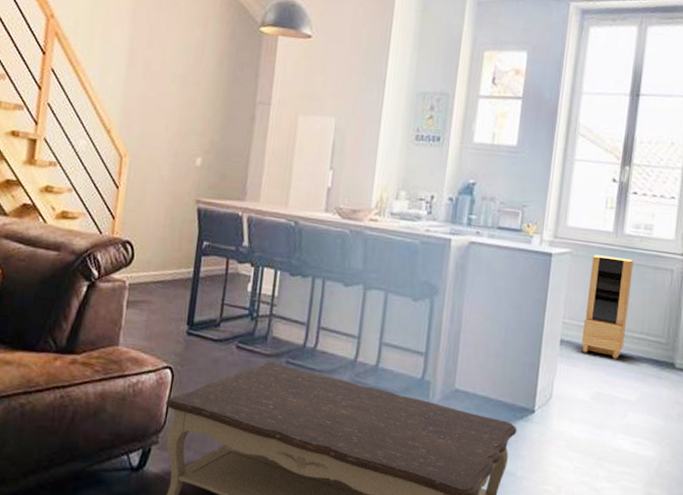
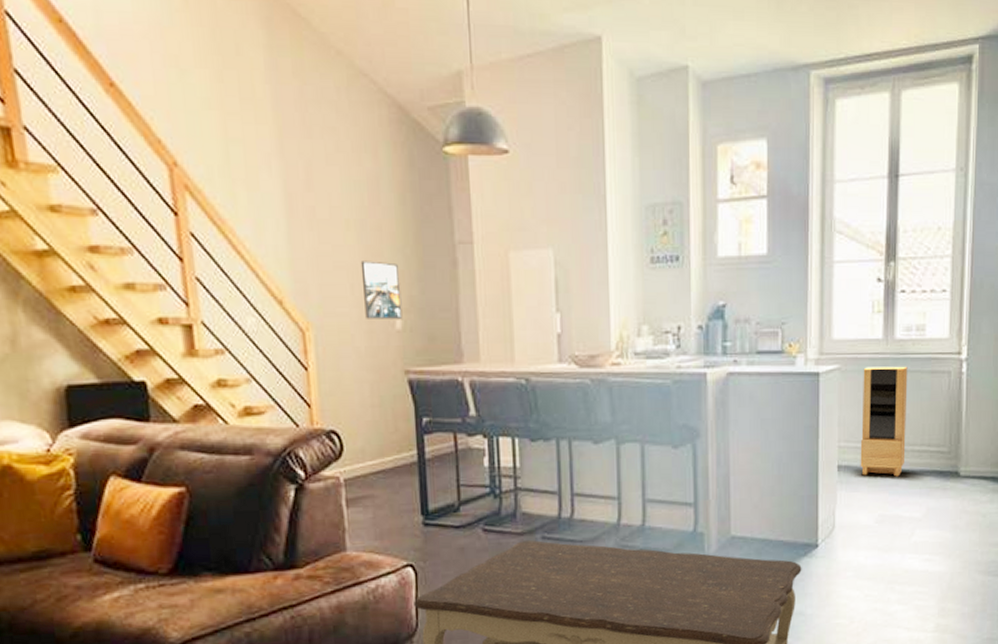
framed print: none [173,107,207,158] -> present [360,260,403,319]

